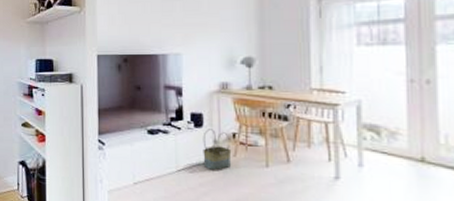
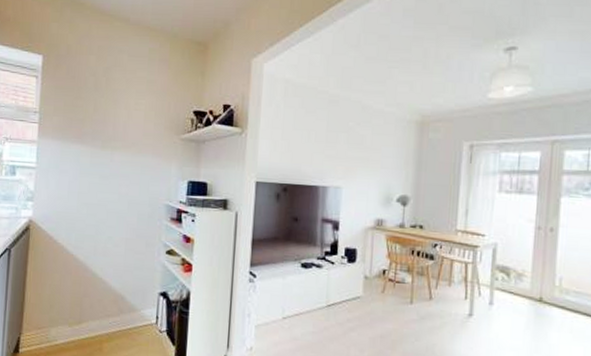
basket: present [202,129,232,171] -> none [352,264,381,307]

